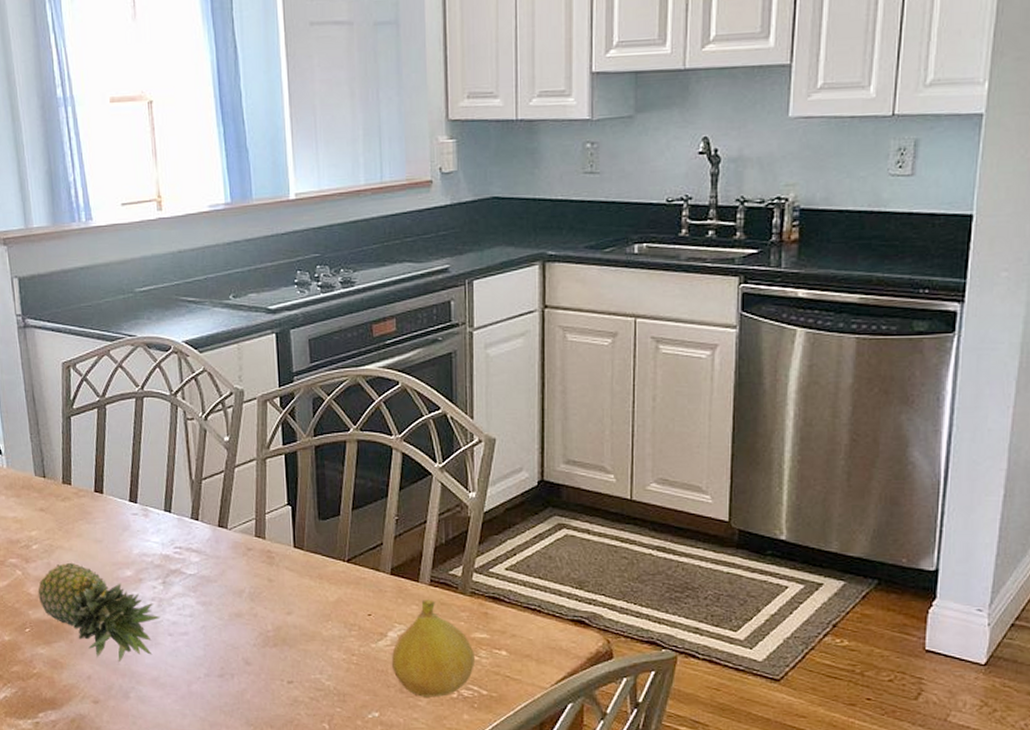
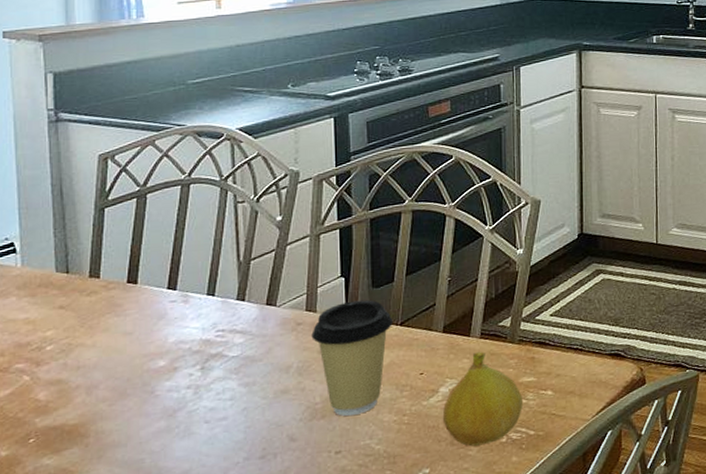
fruit: present [37,562,160,662] -> none [49,359,196,460]
coffee cup: none [261,531,339,648] -> present [311,299,392,416]

